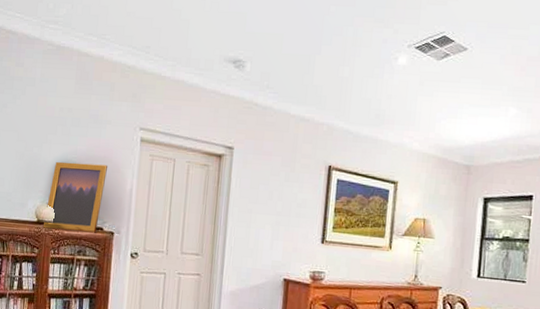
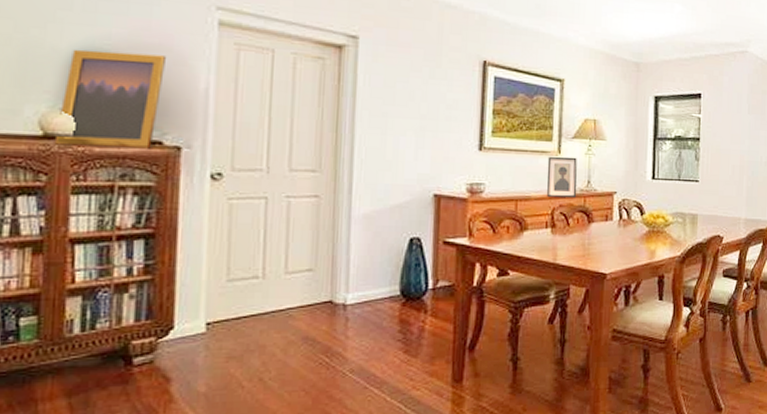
picture frame: none [377,251,406,291] -> present [547,156,577,199]

